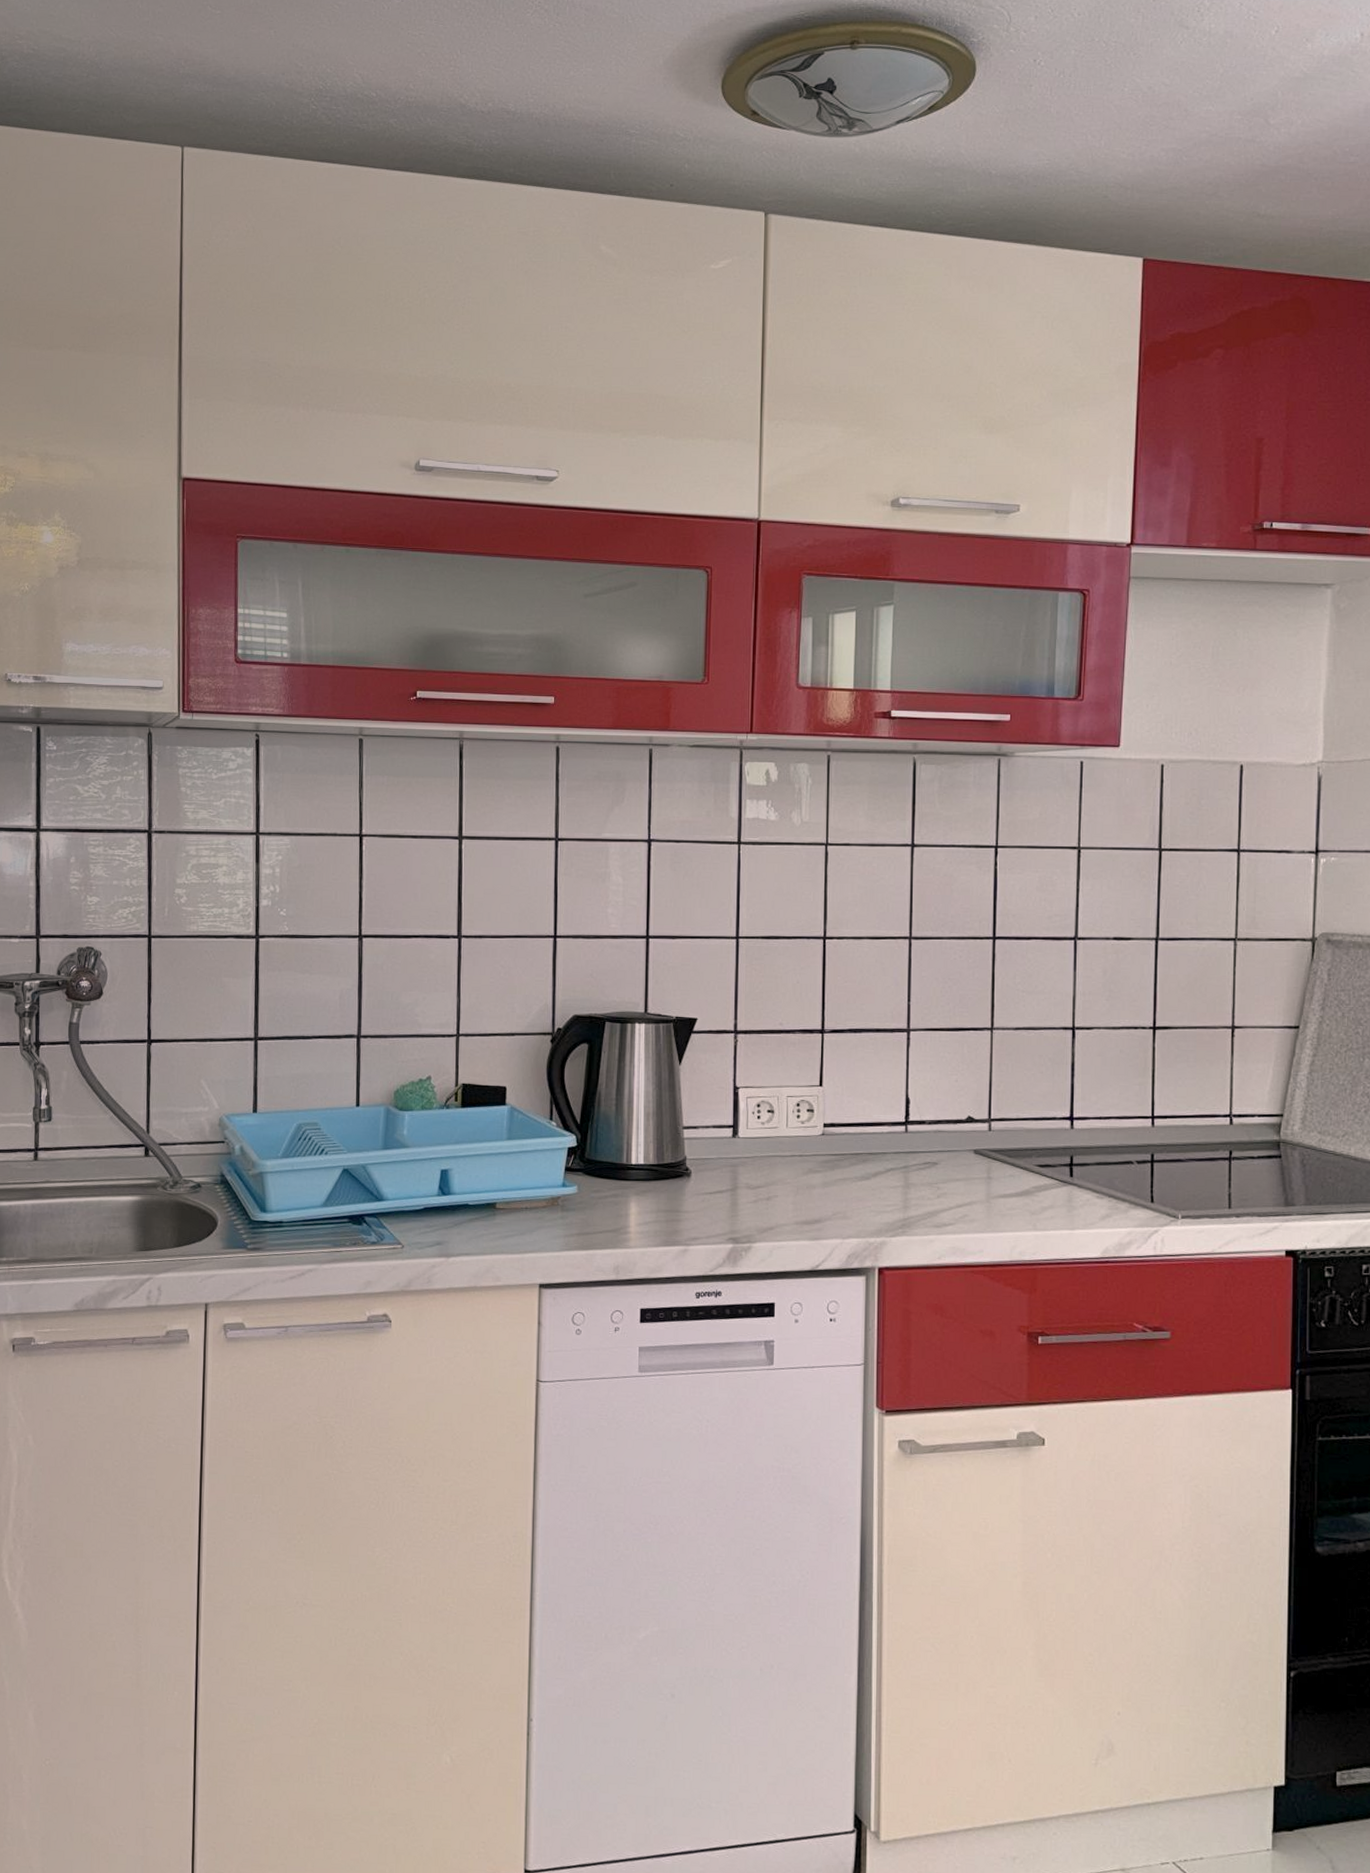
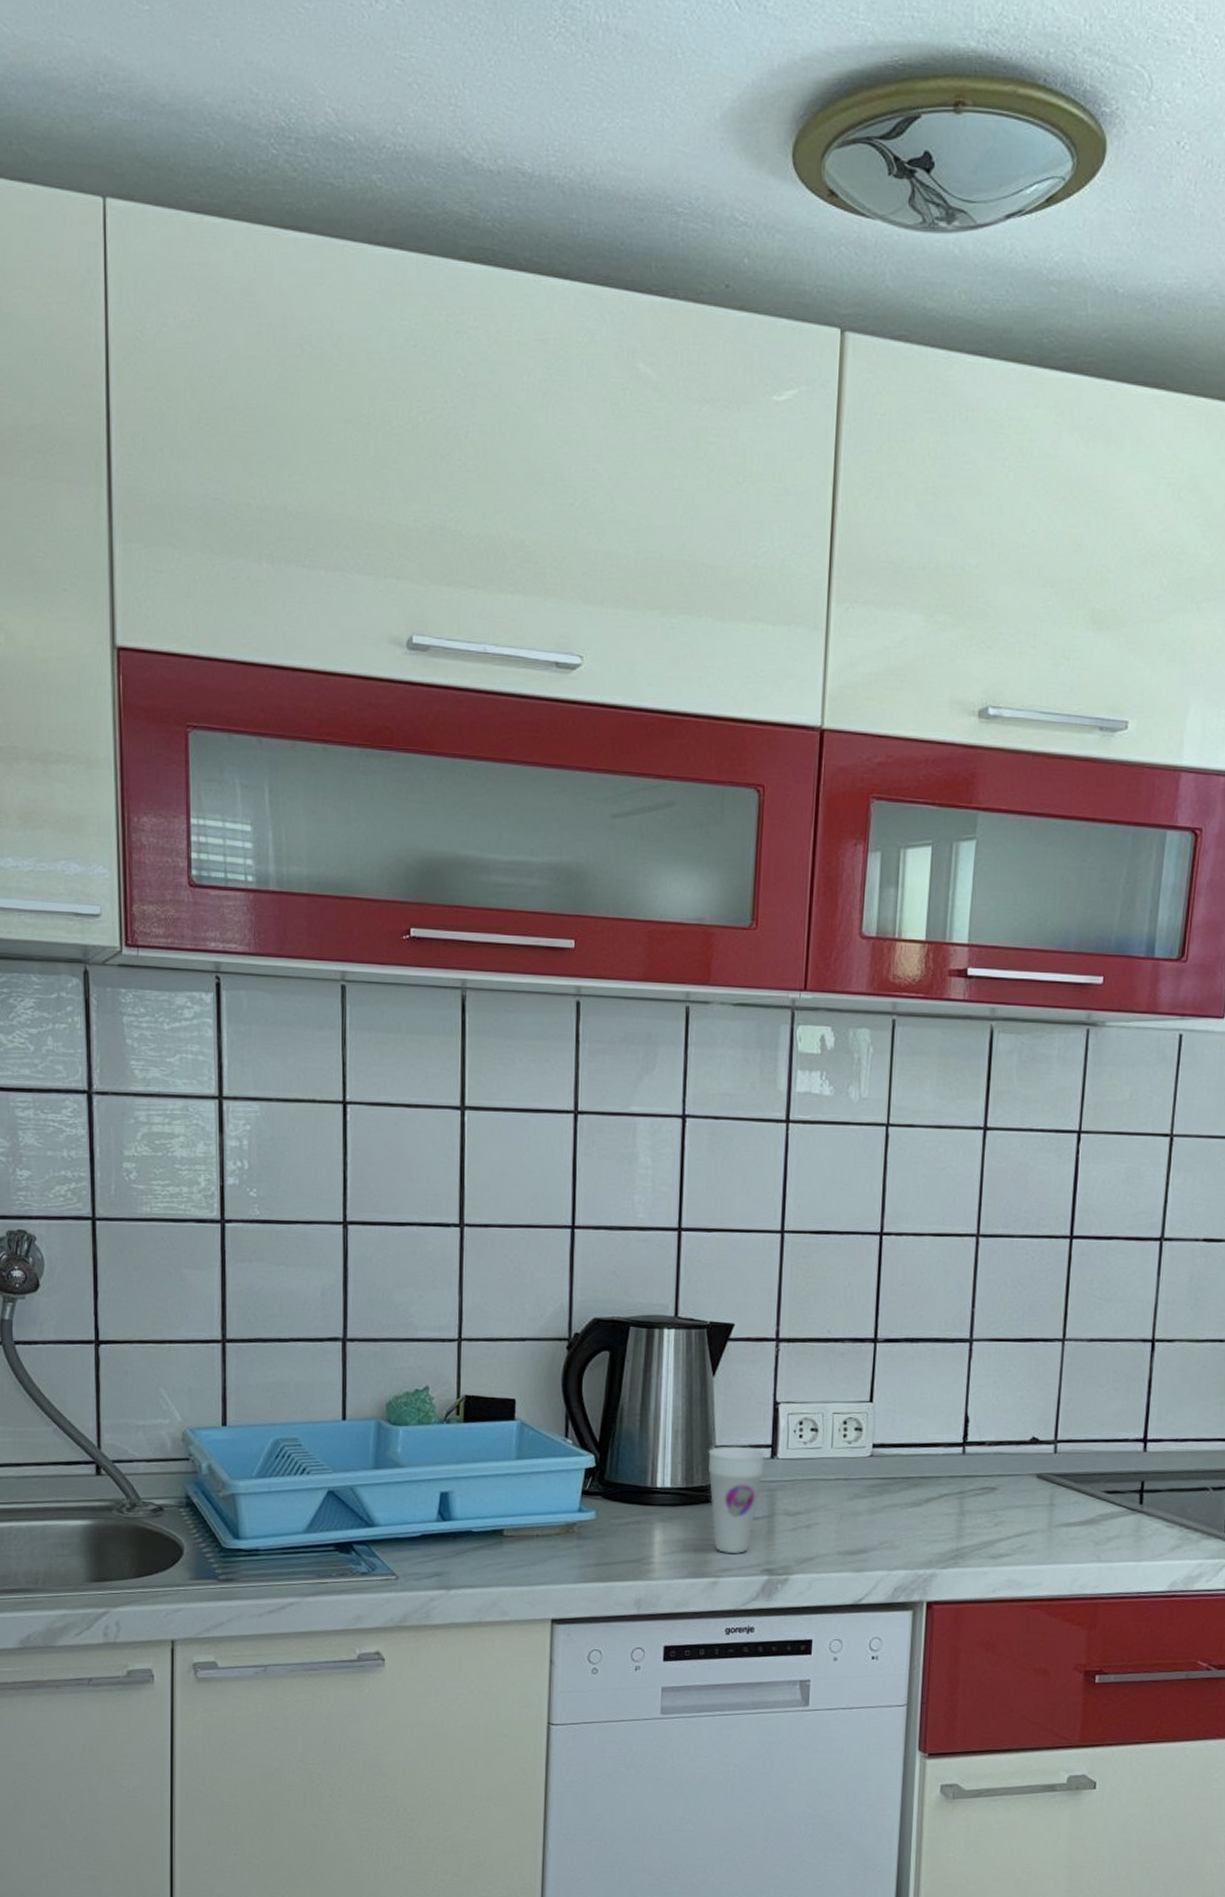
cup: none [676,1126,728,1224] -> present [708,1446,766,1554]

